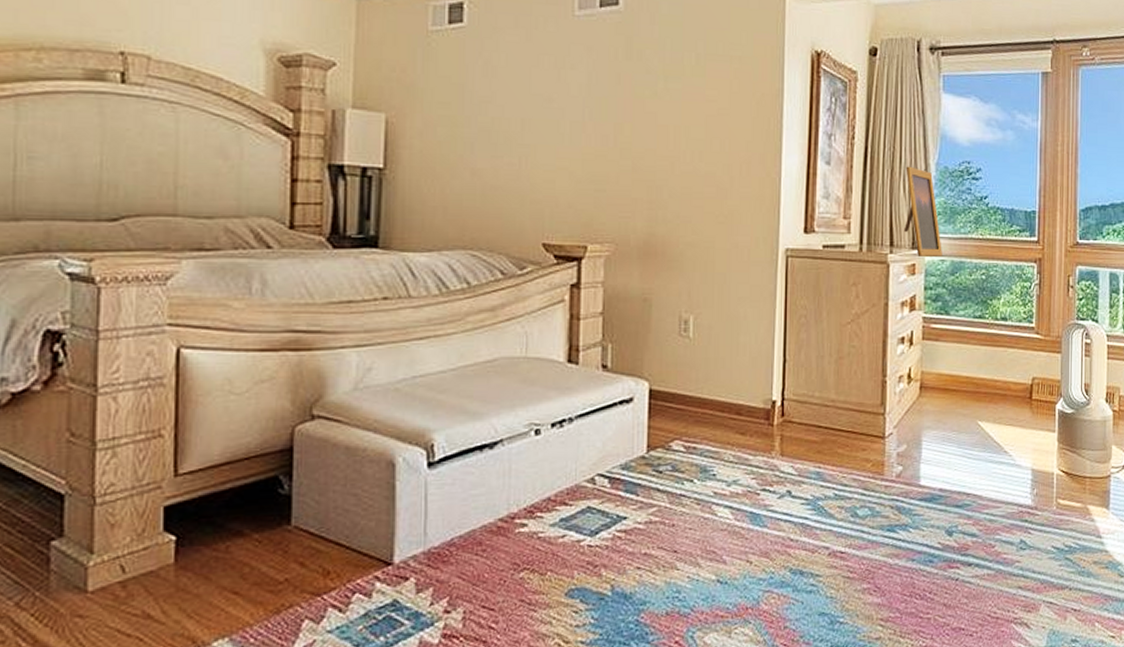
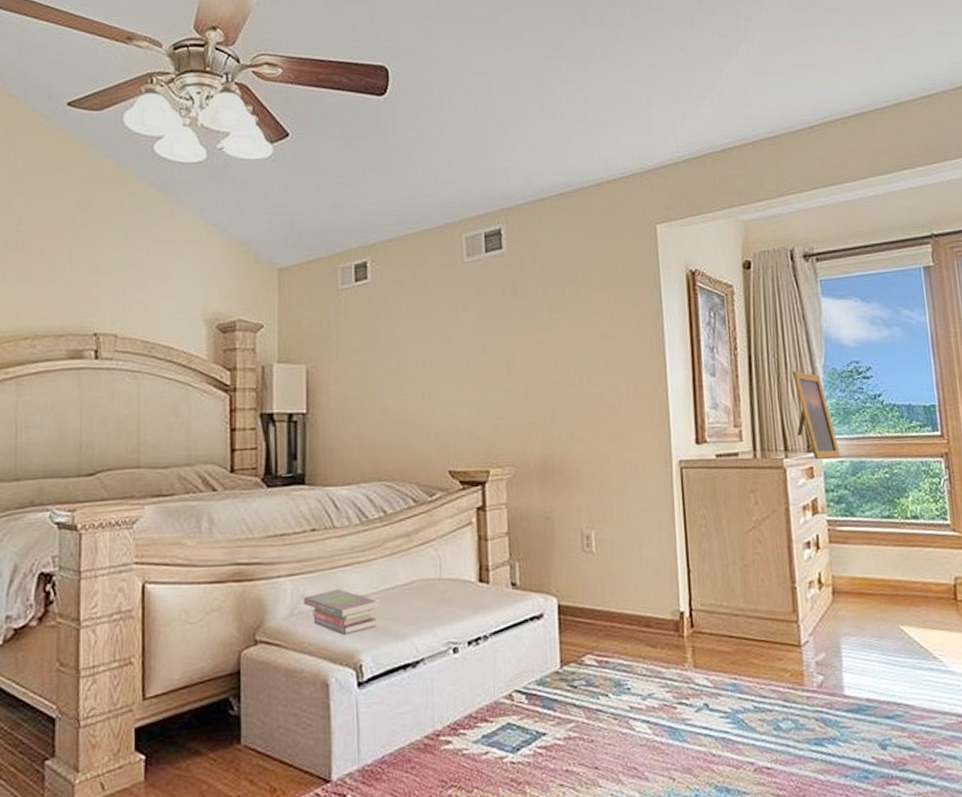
books: none [370,363,455,414] -> present [303,588,378,636]

